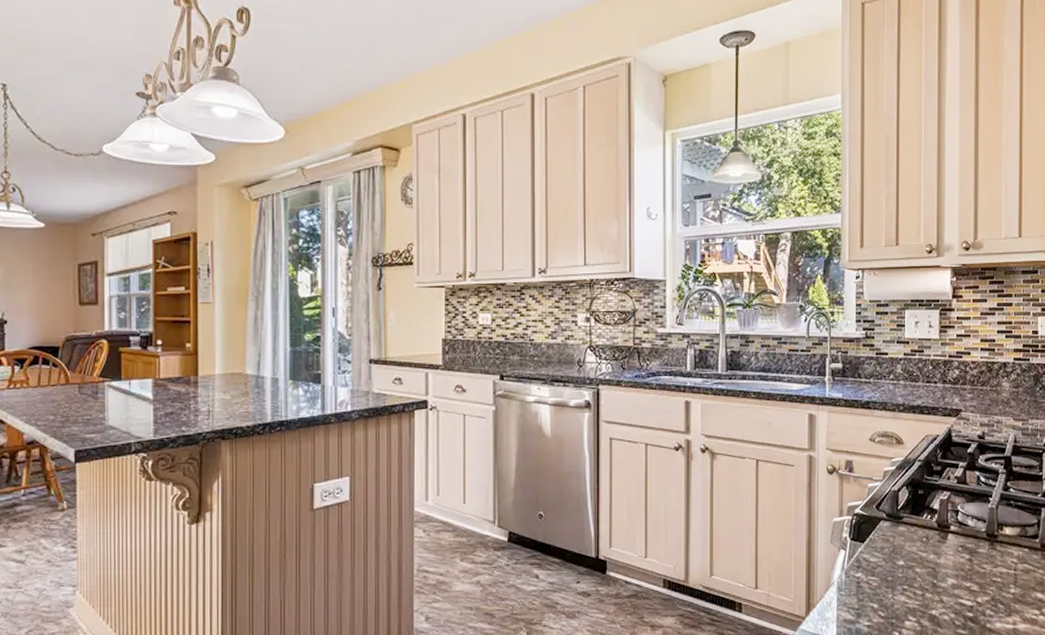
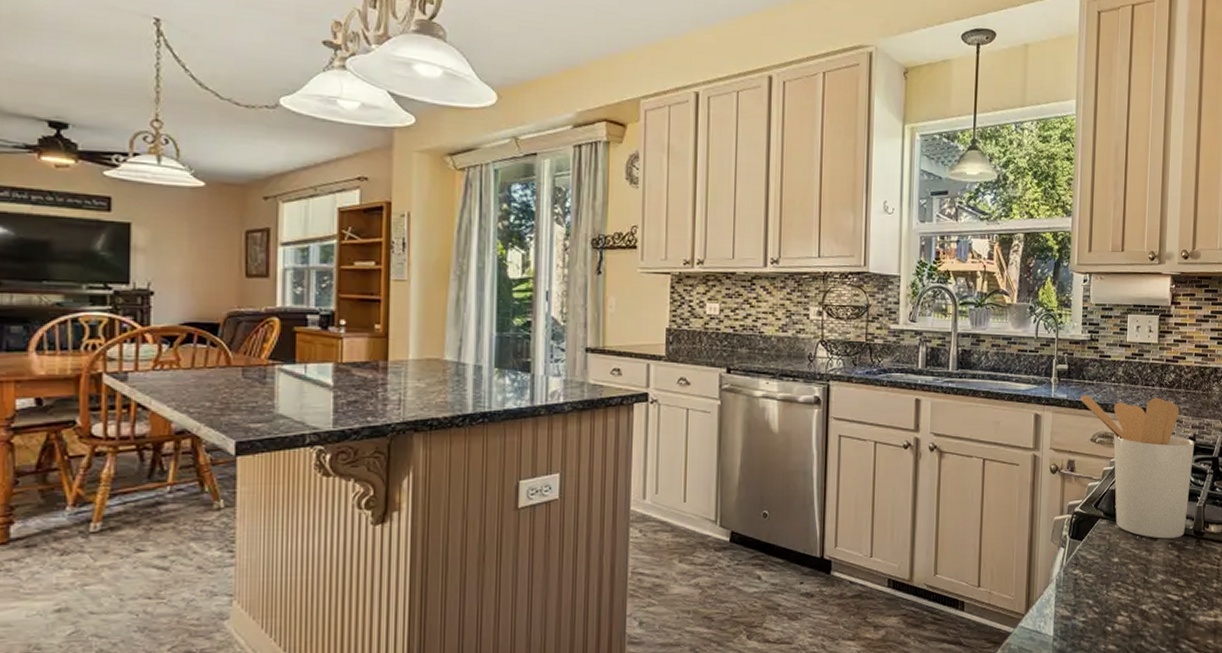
utensil holder: none [856,393,984,542] -> present [1080,394,1195,539]

